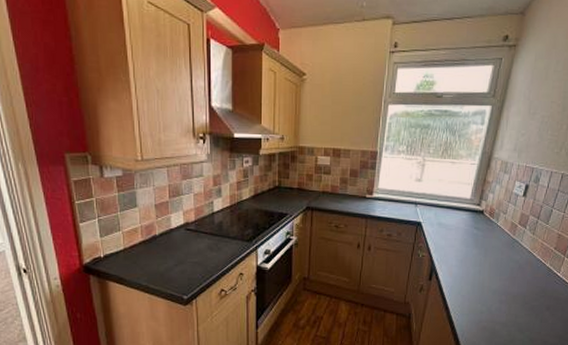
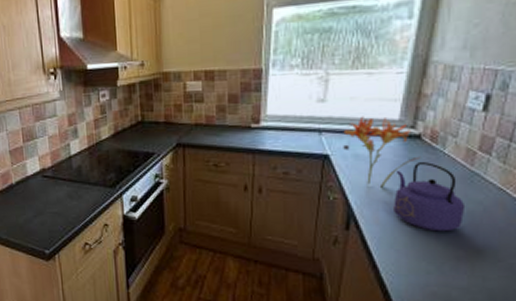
flower: none [431,194,483,250] -> present [343,116,421,189]
kettle: none [462,231,508,282] -> present [394,162,466,232]

